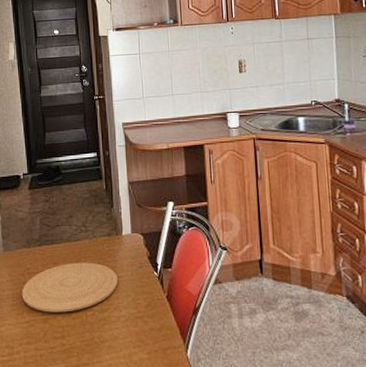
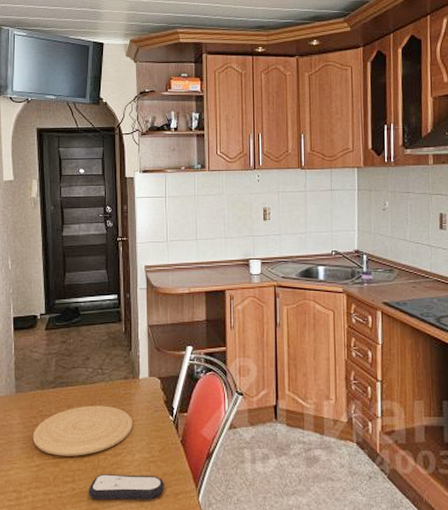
remote control: none [77,330,153,356] -> present [88,474,165,501]

